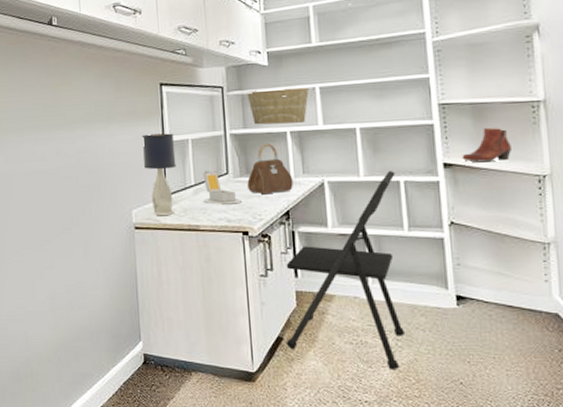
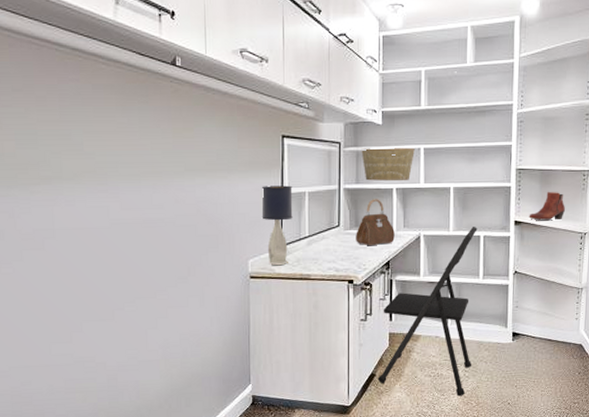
jewelry box: present [202,170,242,205] -> none [316,222,349,255]

